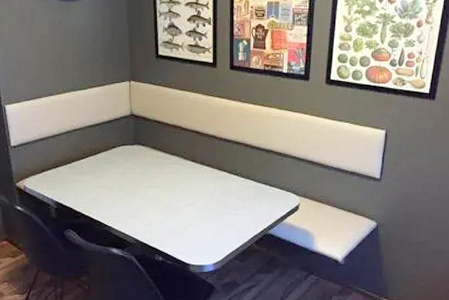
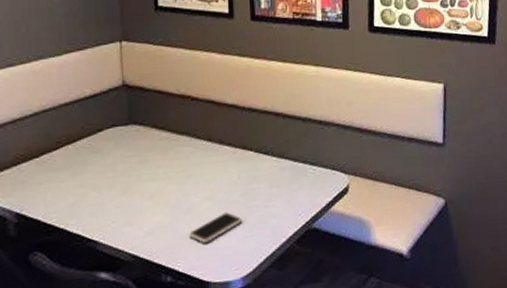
smartphone: none [176,215,216,236] -> present [189,212,243,243]

